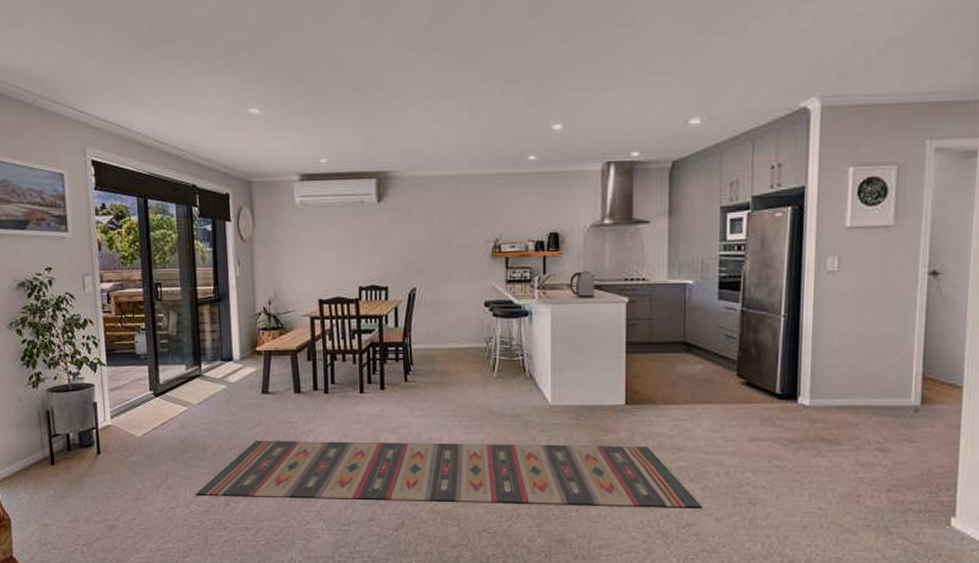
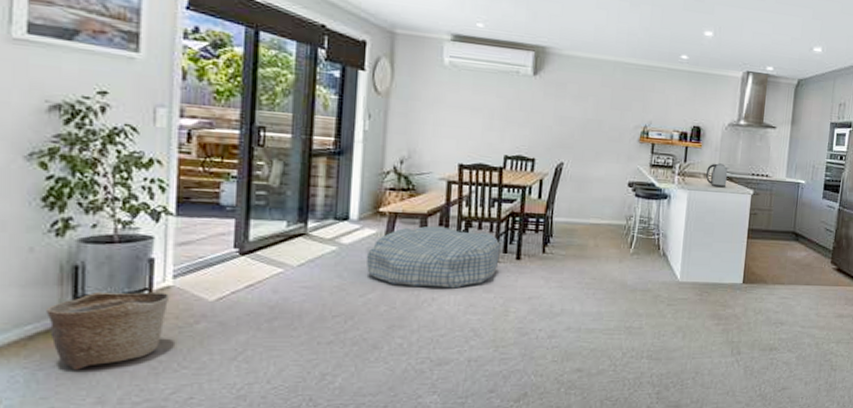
basket: none [34,431,111,495] -> present [46,291,170,371]
rug: present [196,441,702,508] -> none [282,309,796,374]
dog bed: none [251,361,365,420] -> present [367,226,500,289]

